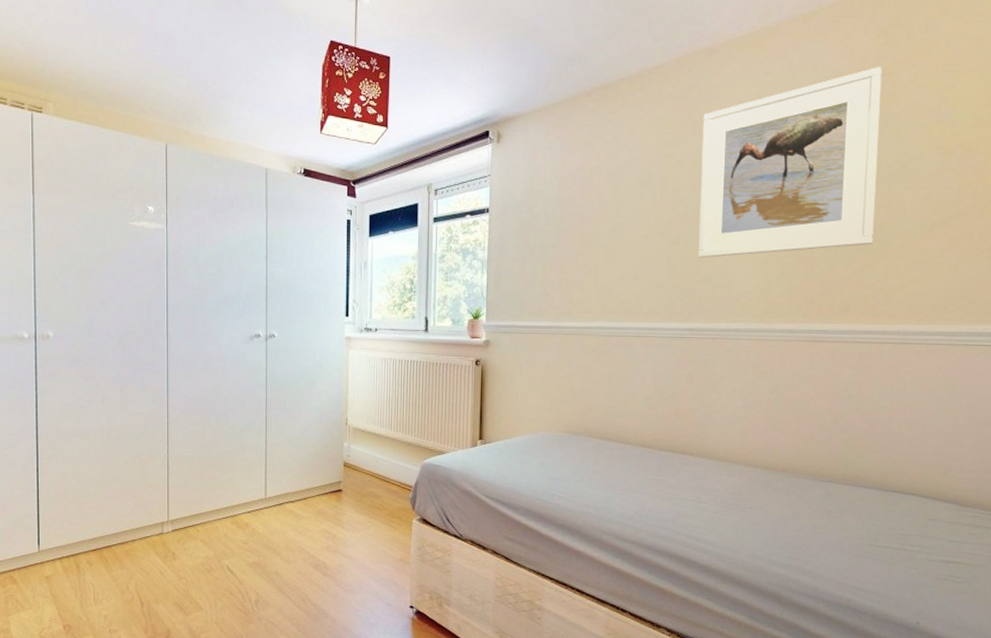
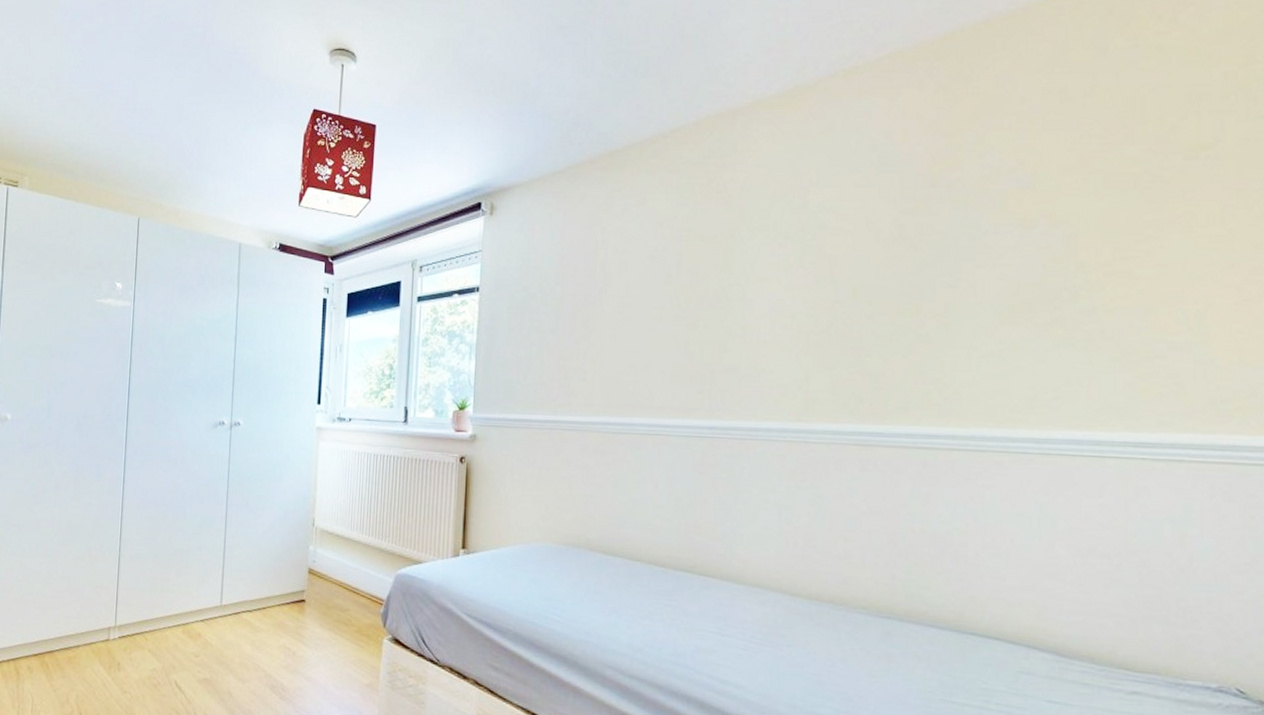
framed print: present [698,66,883,258] -> none [721,126,943,345]

